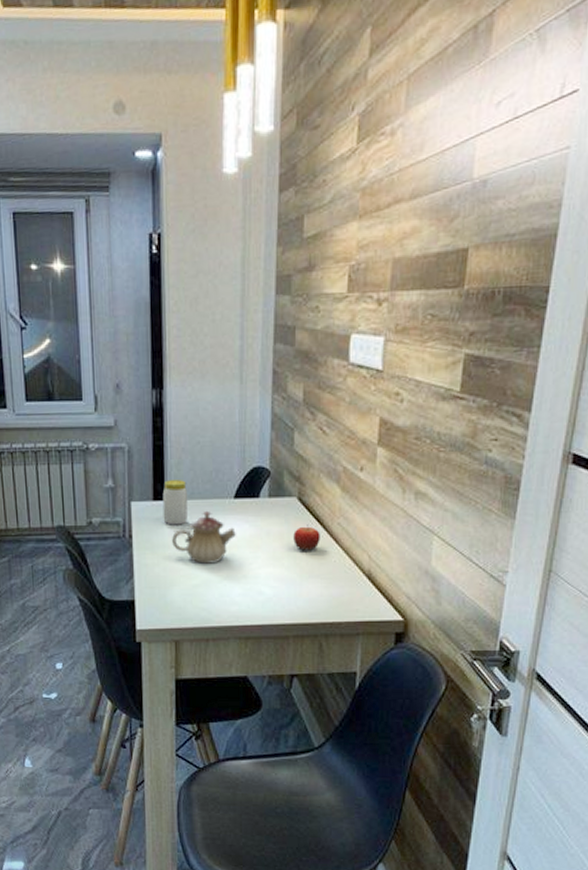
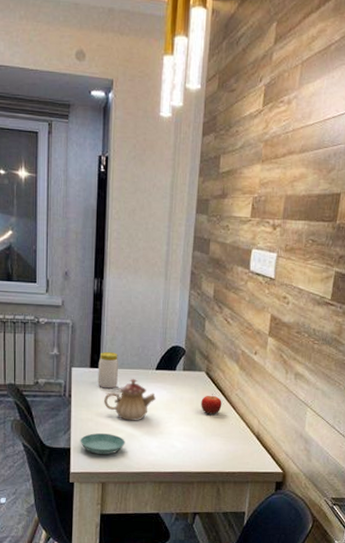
saucer: none [145,581,201,606] -> present [80,433,125,454]

